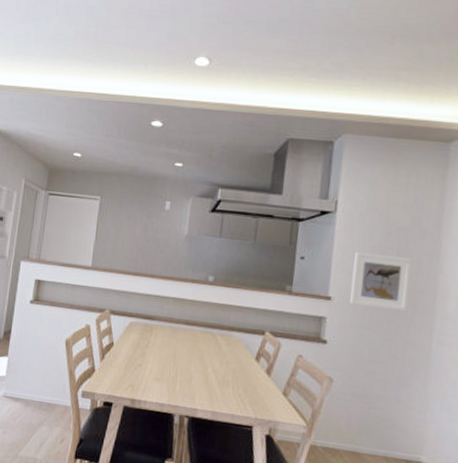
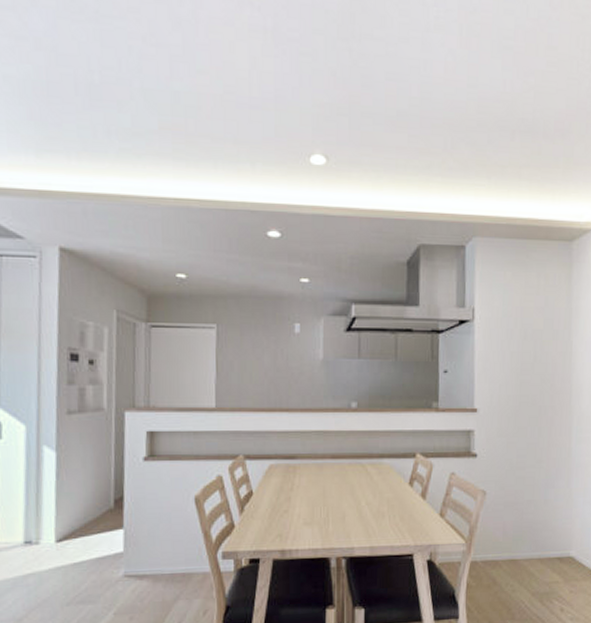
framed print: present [350,251,412,311] -> none [494,359,548,414]

